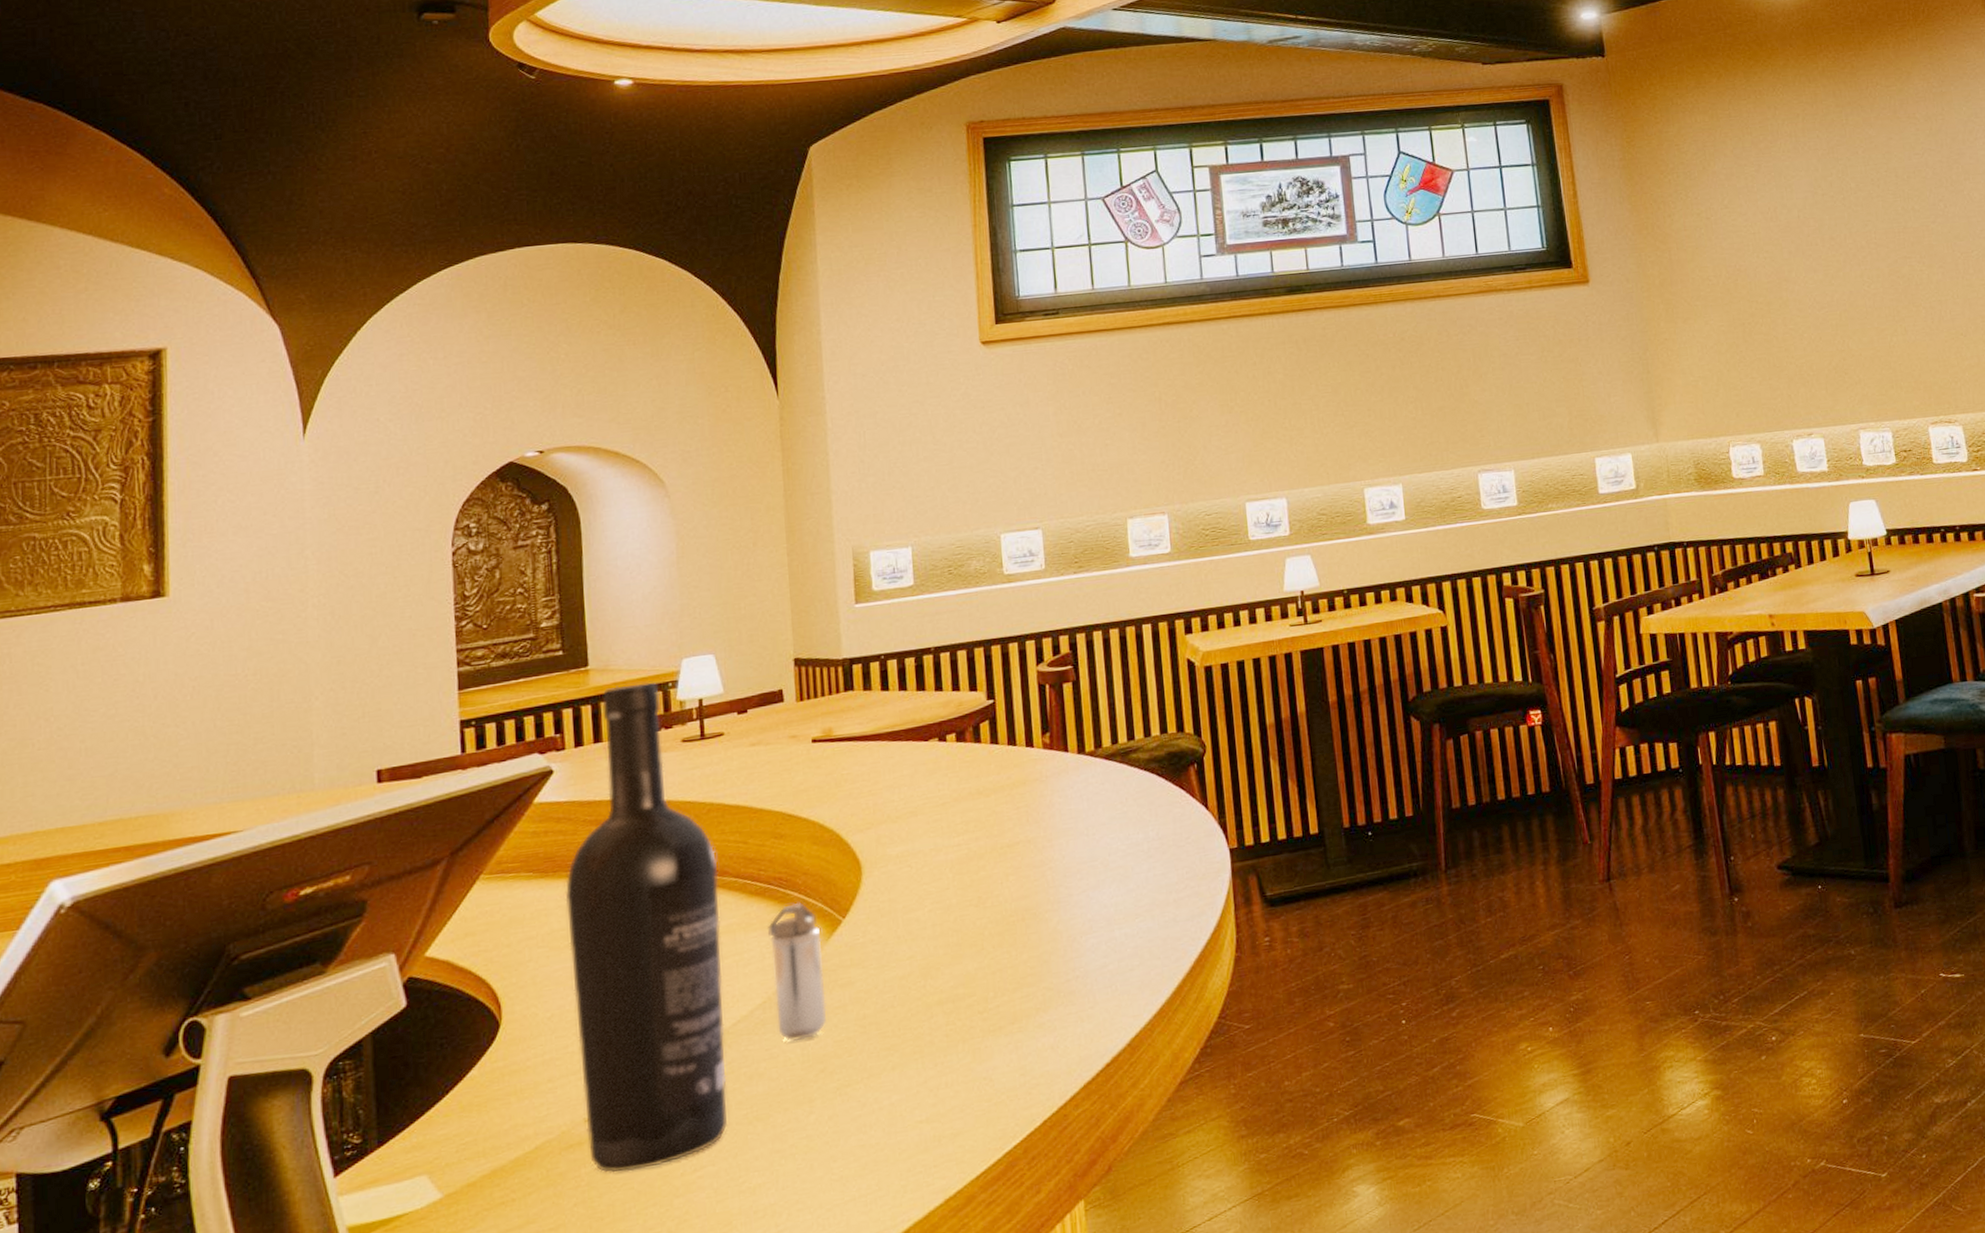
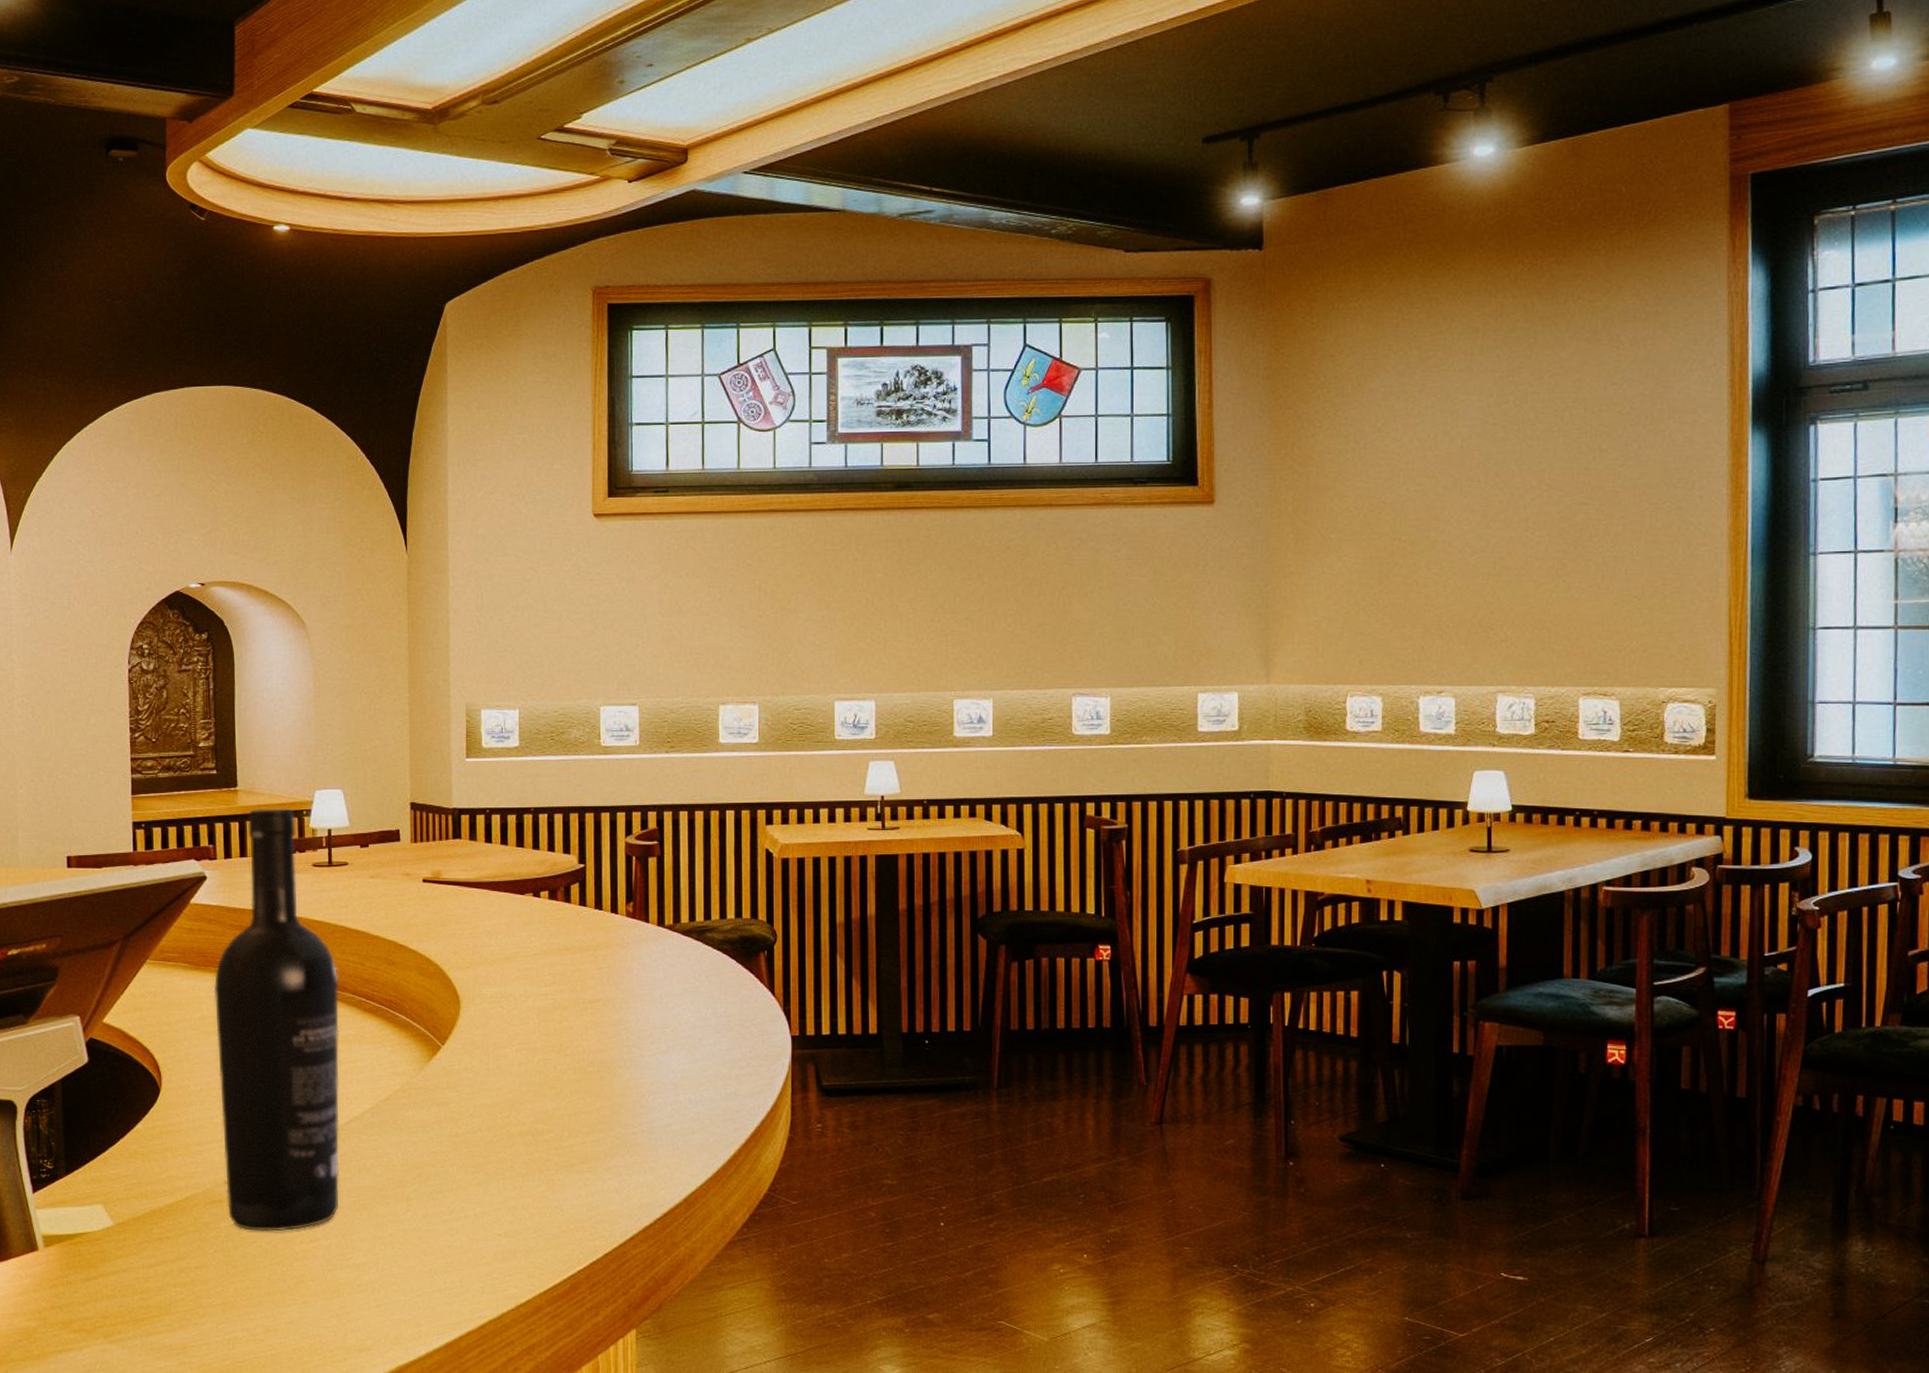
shaker: present [768,902,827,1041] -> none [379,1024,425,1146]

